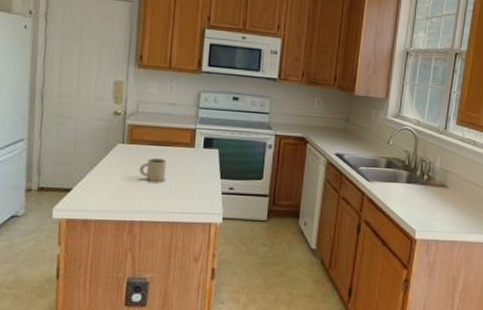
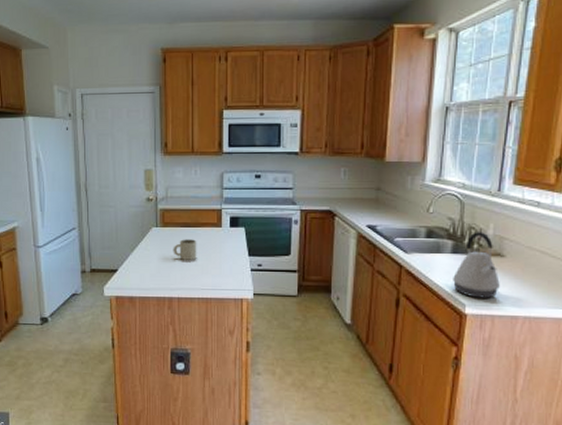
kettle: none [406,164,443,225] -> present [453,232,500,298]

